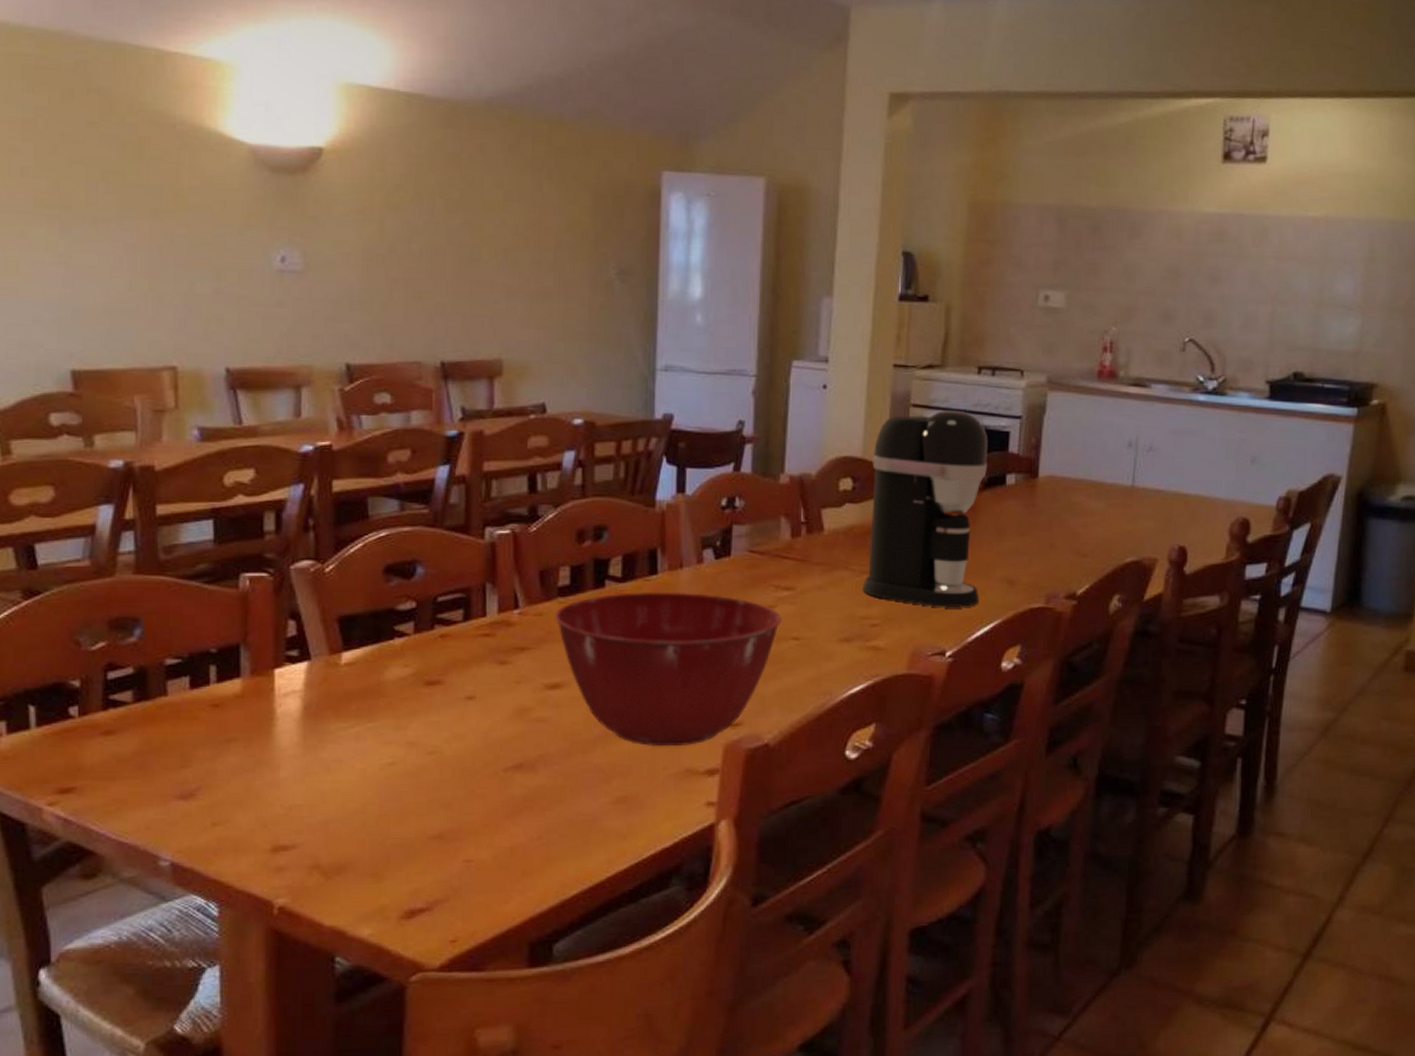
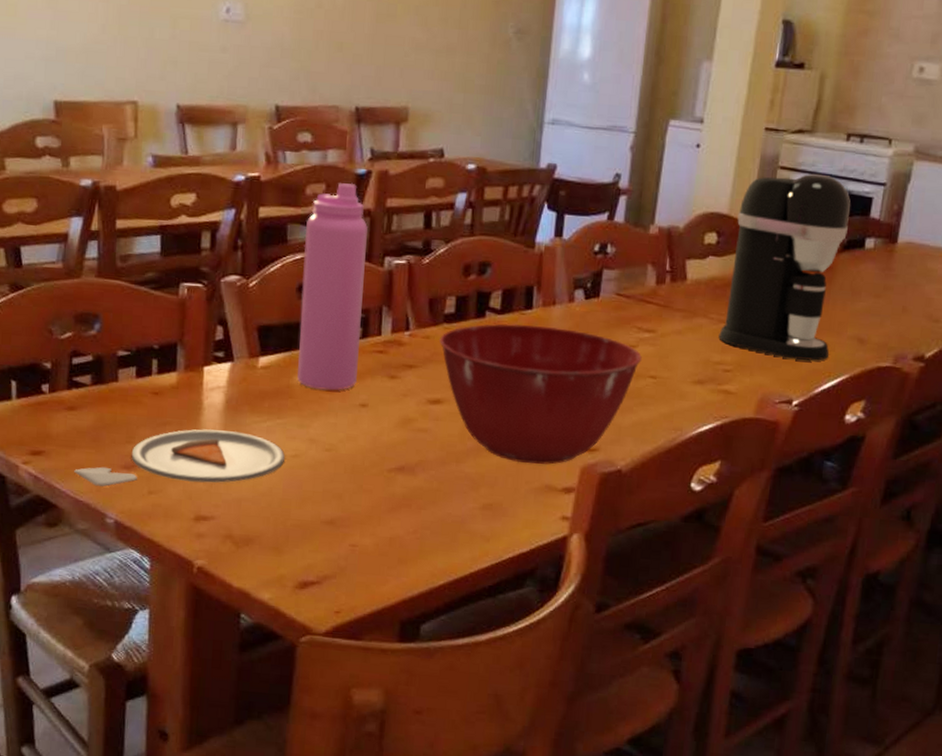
dinner plate: none [116,742,379,823] -> present [74,429,285,487]
water bottle: none [389,446,463,684] -> present [297,183,368,391]

